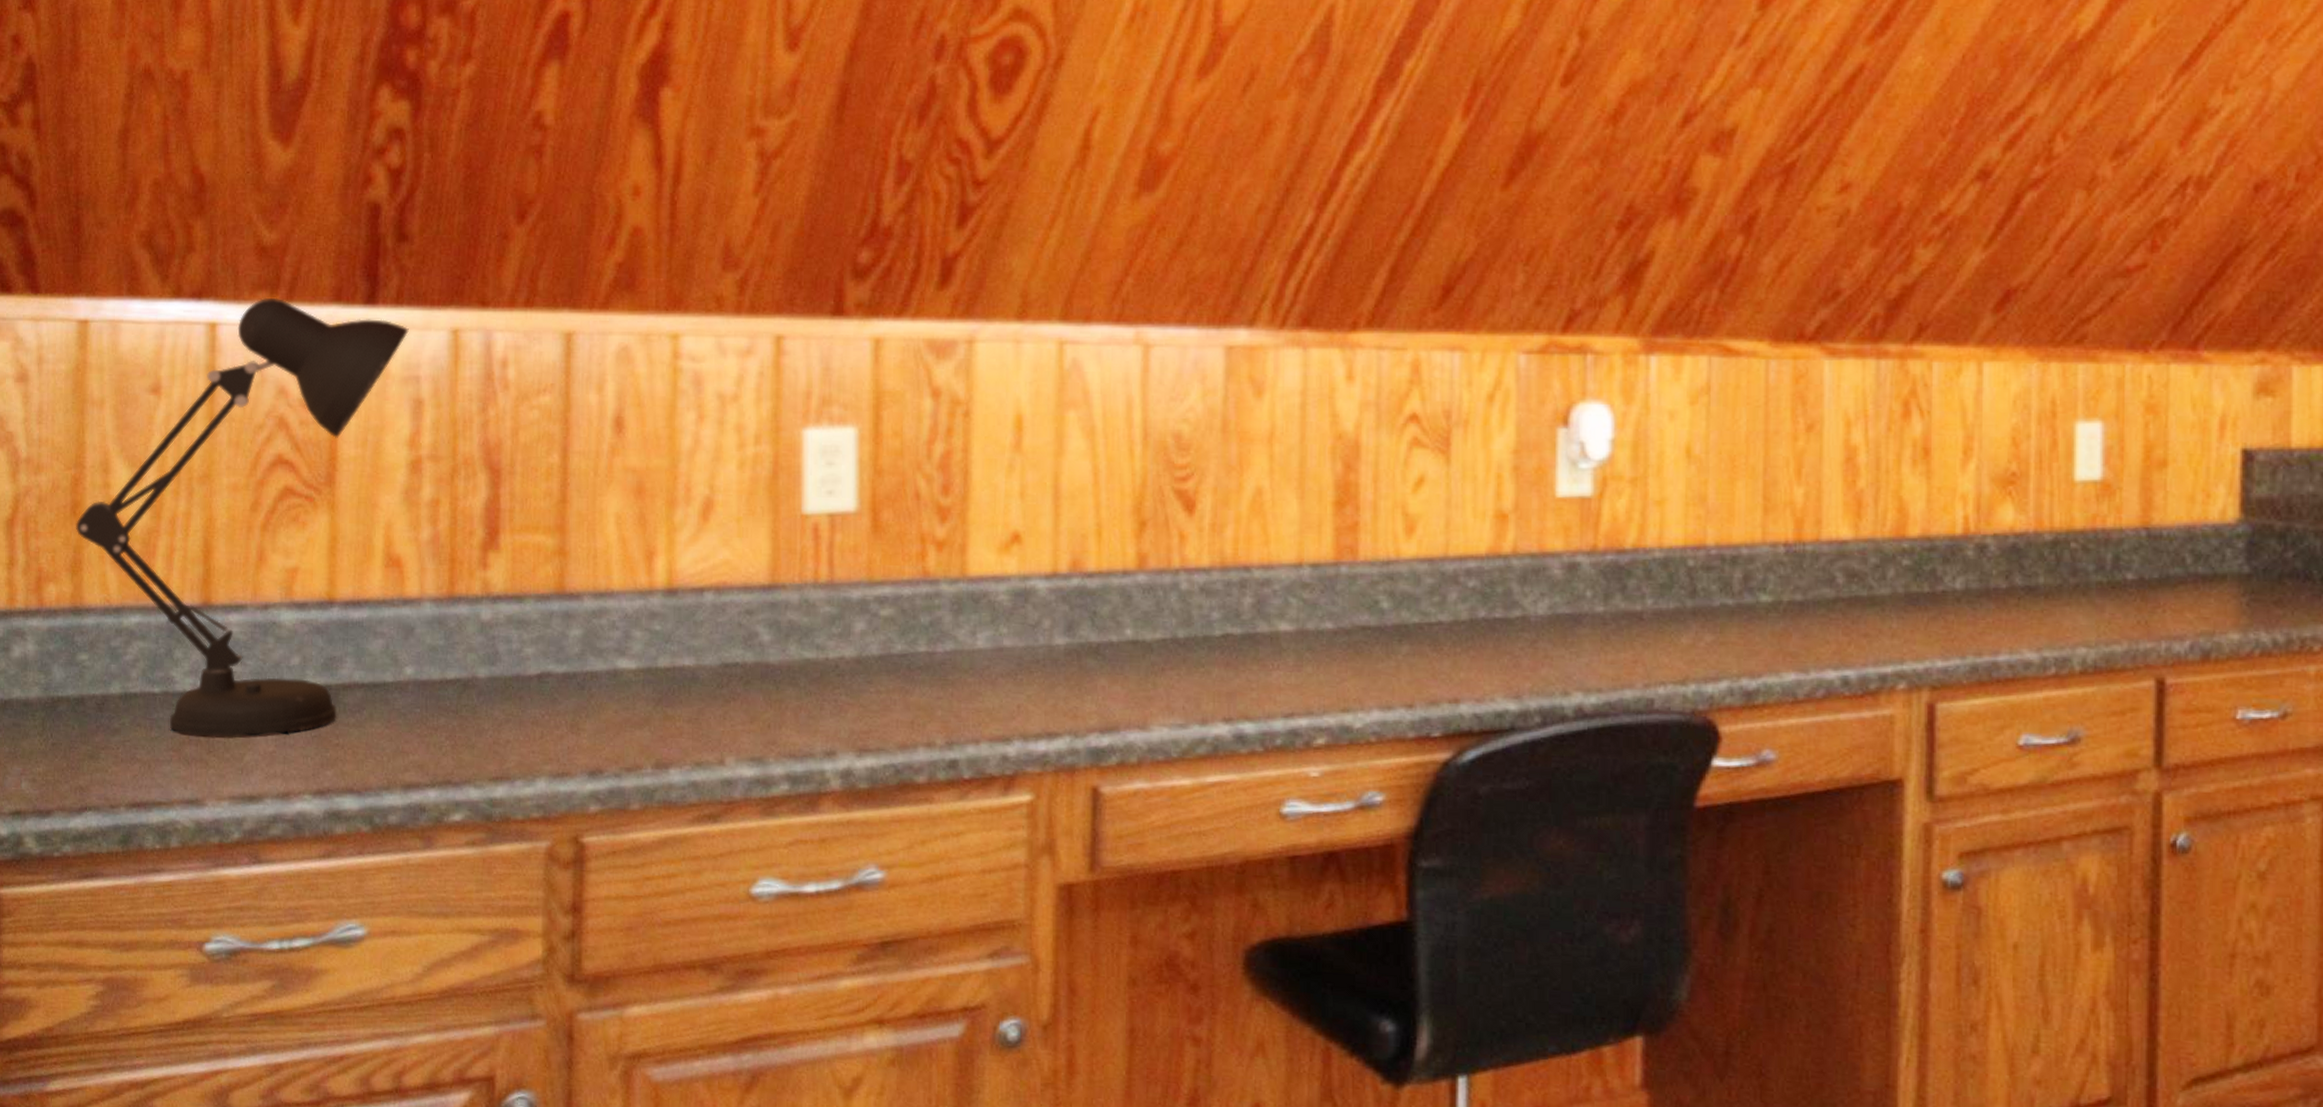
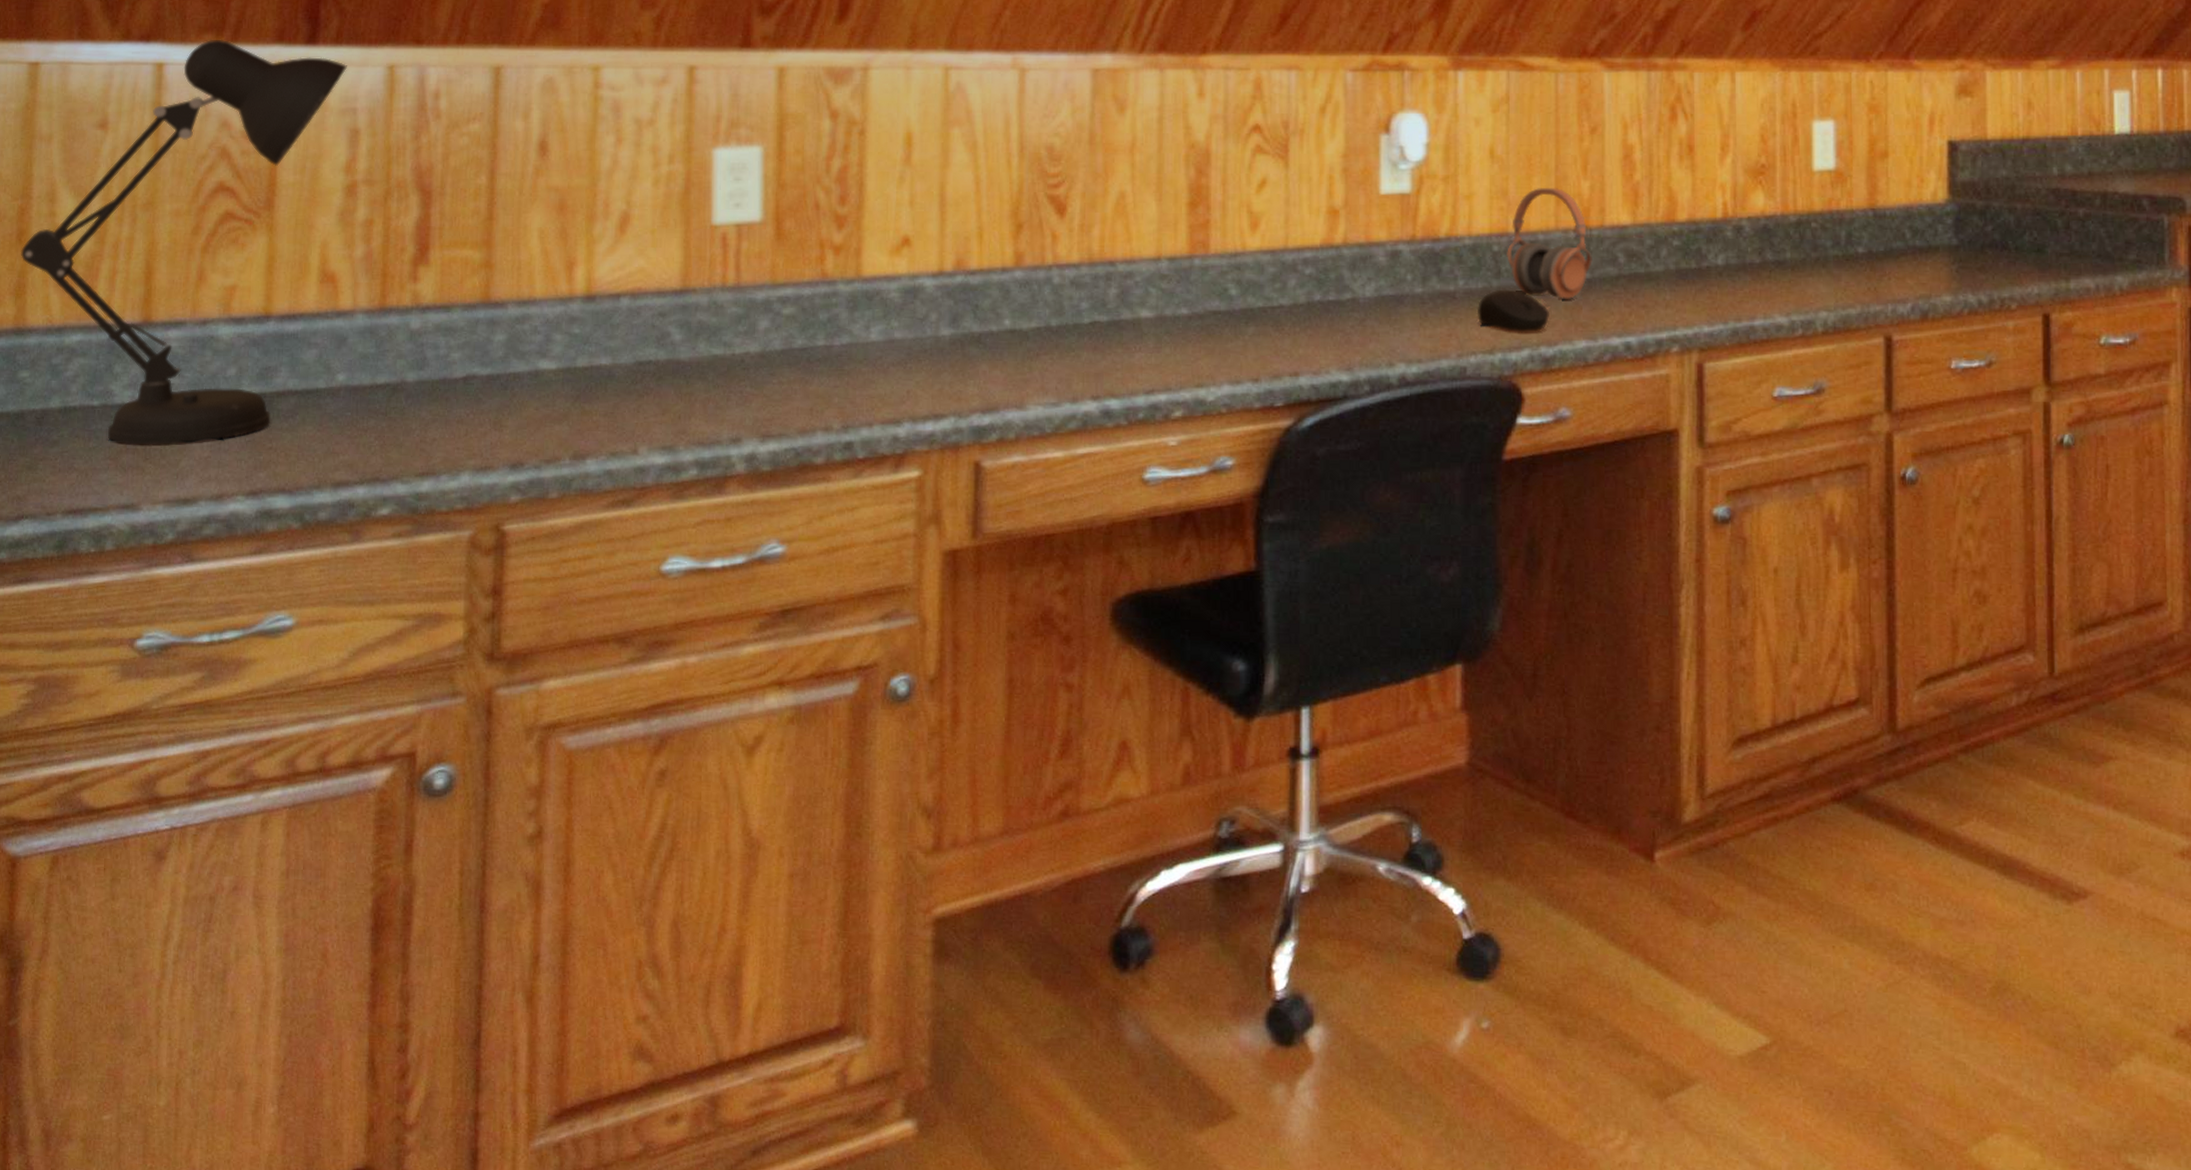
computer mouse: none [1667,610,1753,662] -> present [1476,289,1549,333]
headphones: none [1704,493,1805,626] -> present [1507,187,1592,300]

